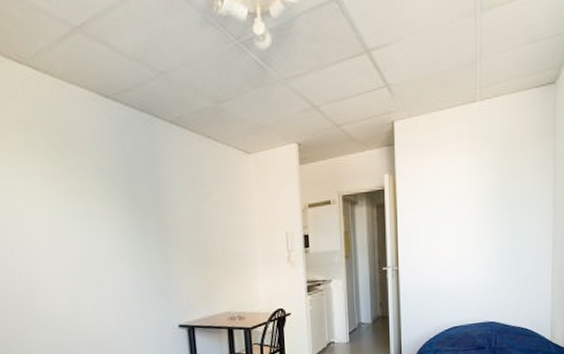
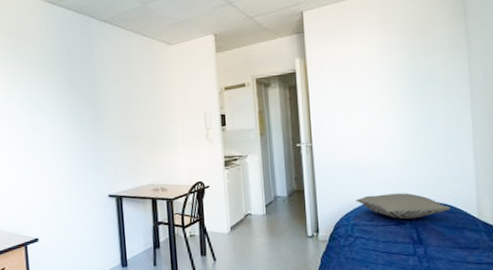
pillow: none [439,317,527,344] -> present [355,193,451,220]

